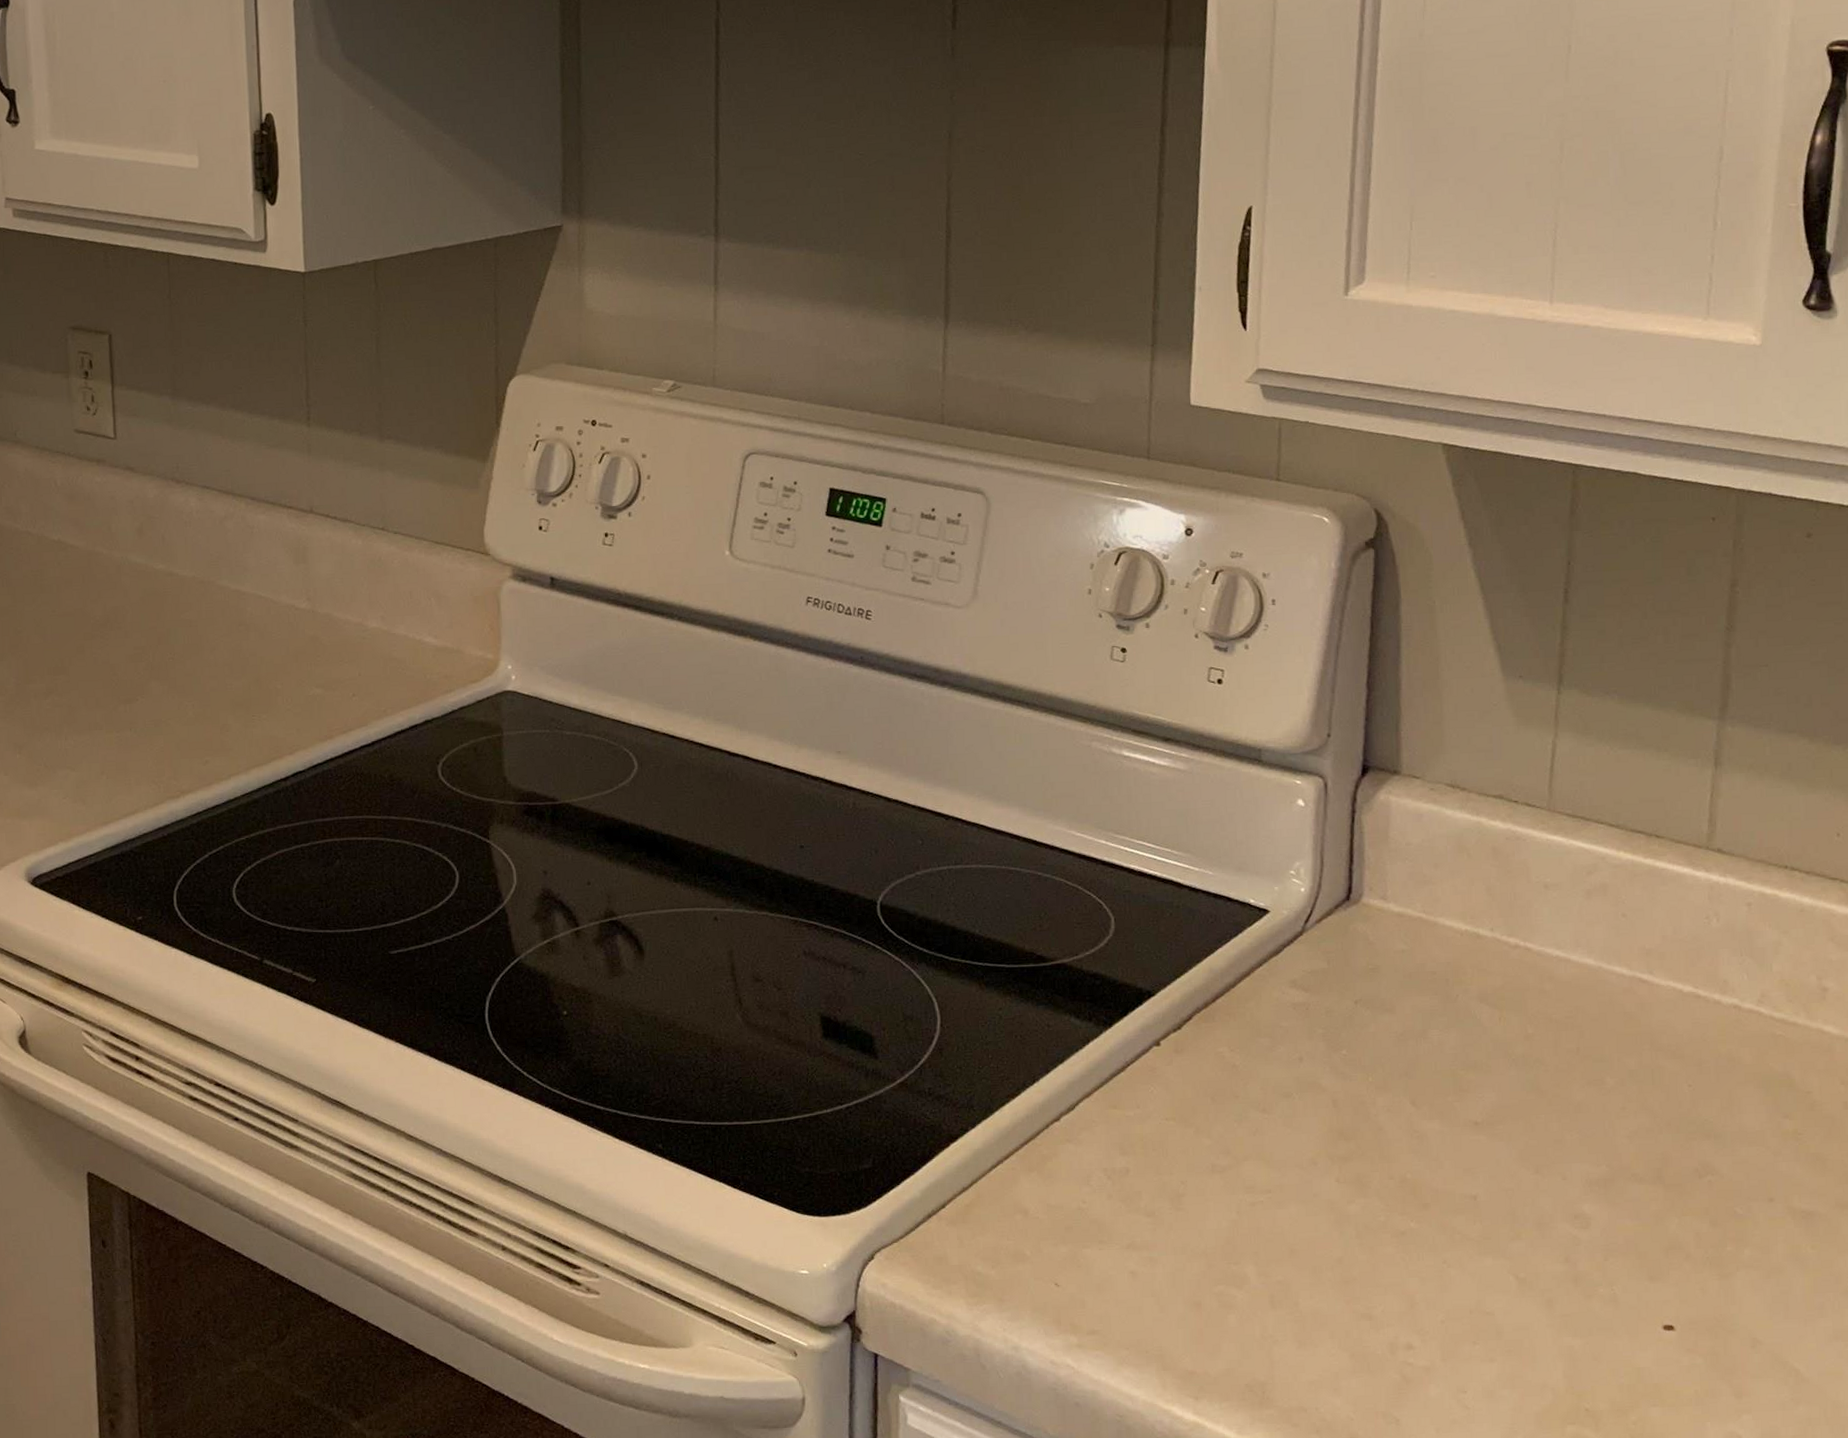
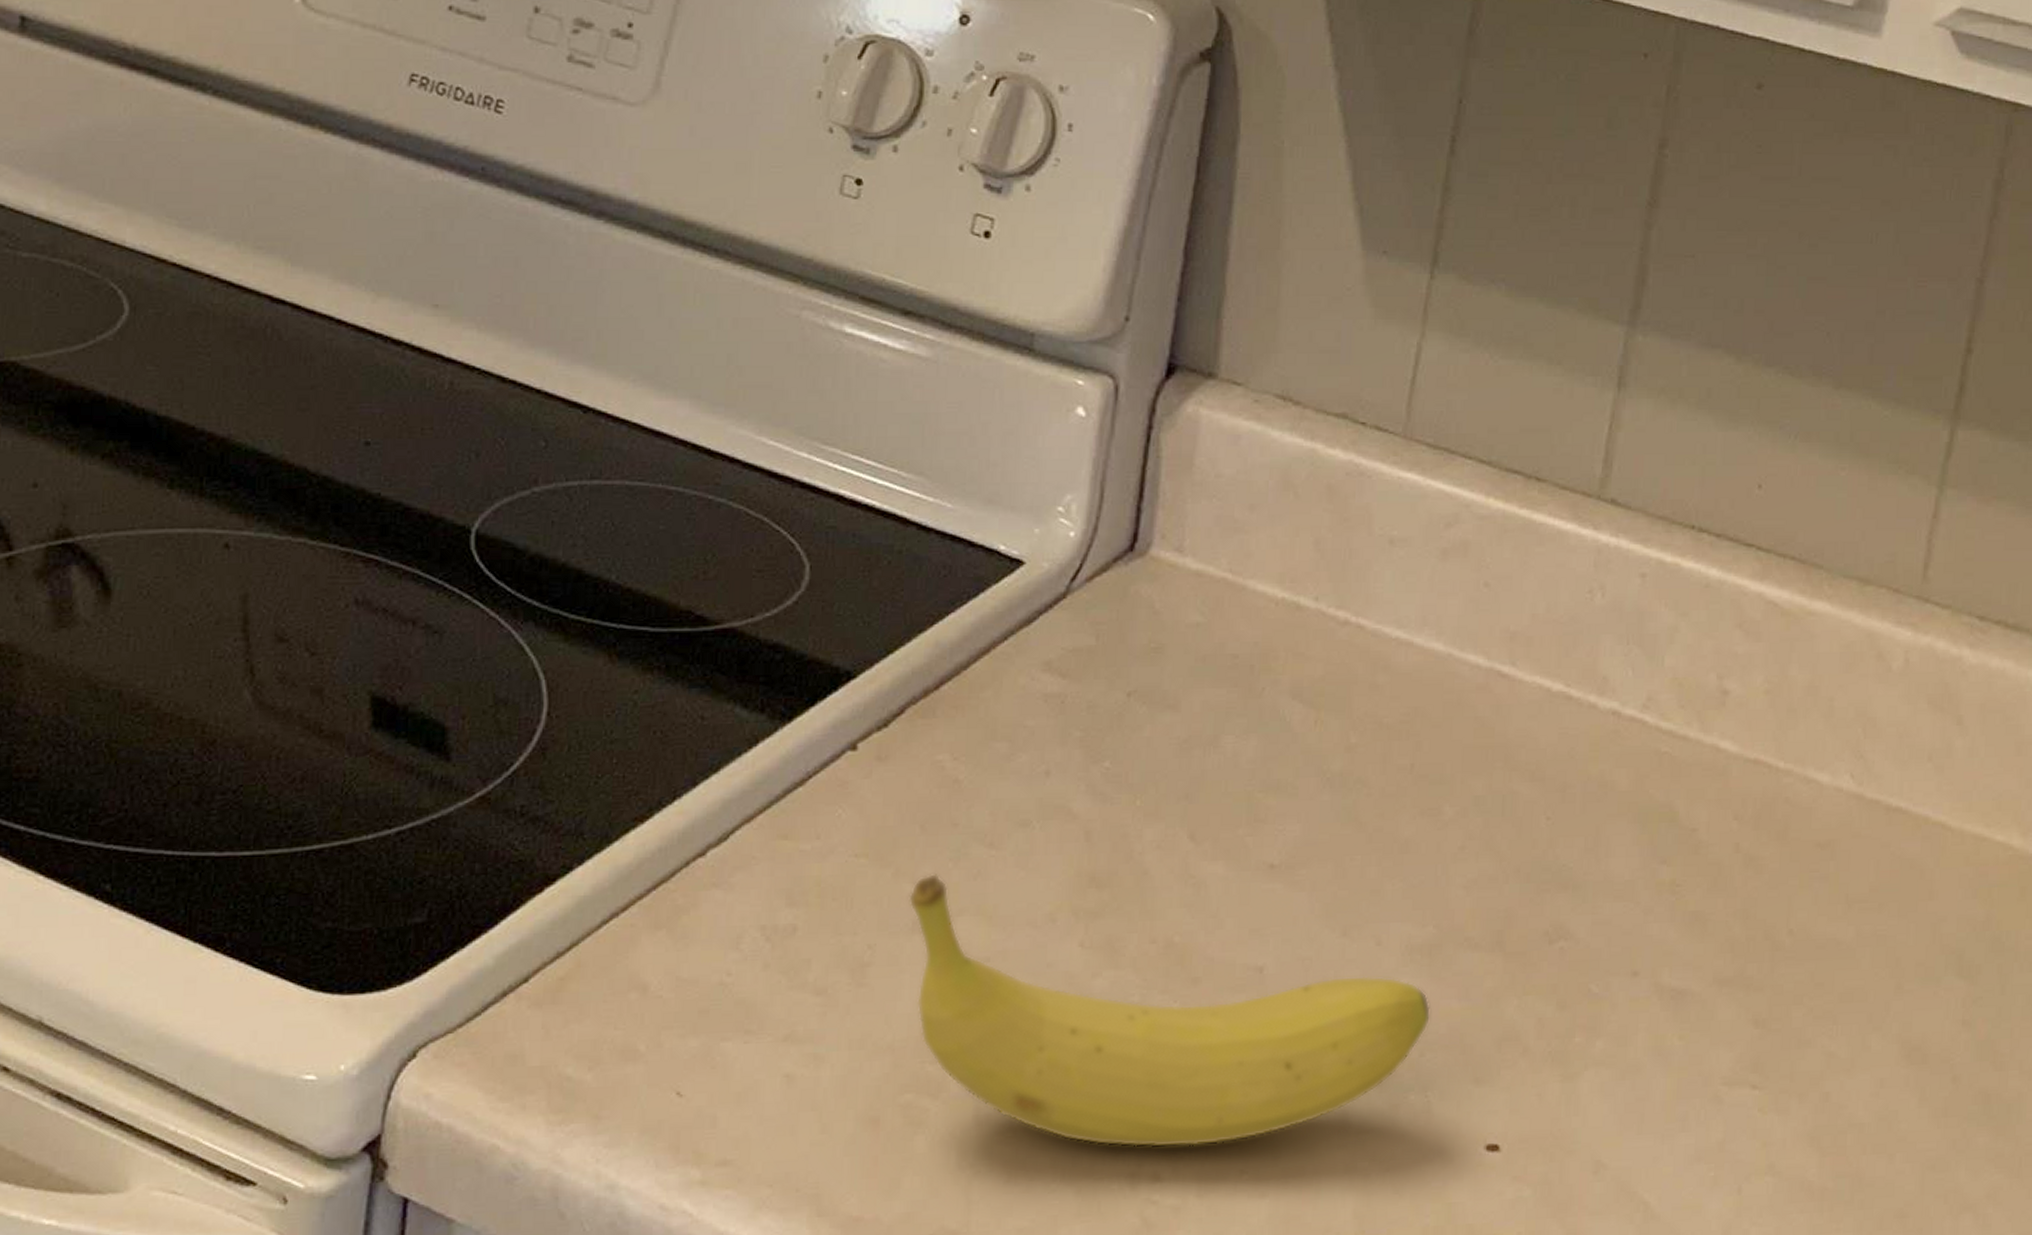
fruit: none [1207,1131,1611,1325] -> present [908,874,1431,1148]

